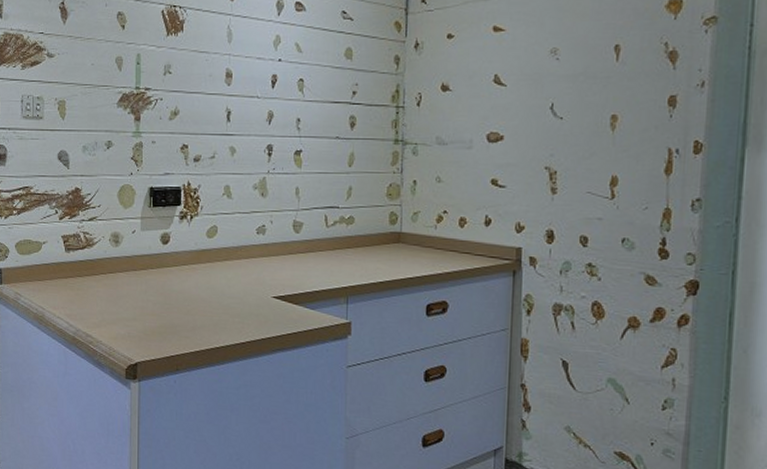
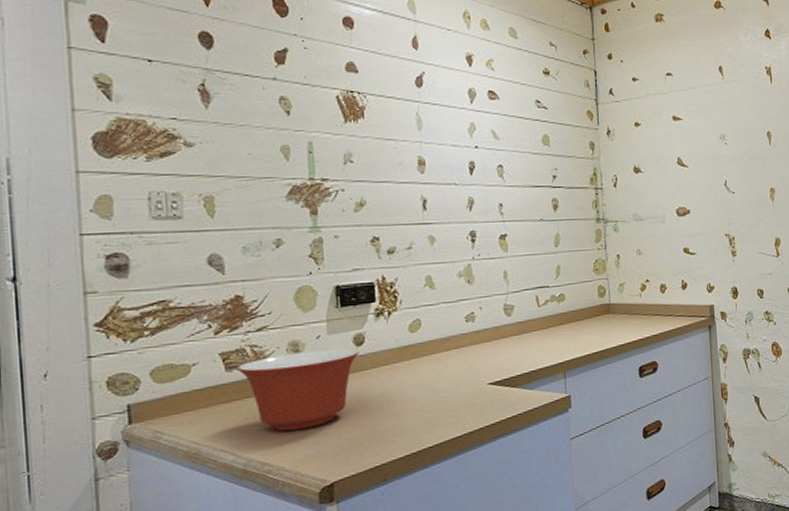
mixing bowl: none [73,243,165,311] -> present [237,348,360,431]

